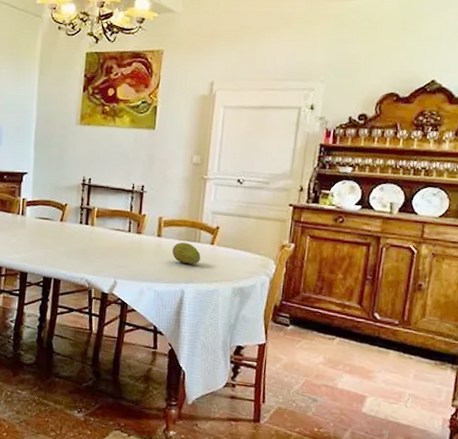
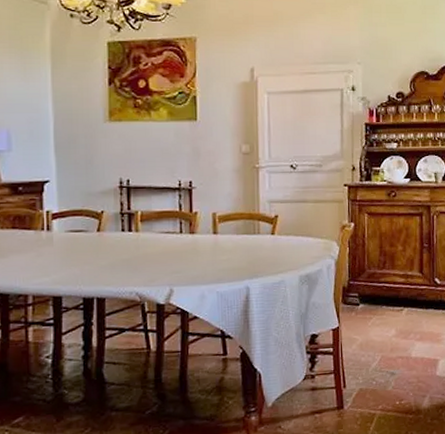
fruit: present [172,242,201,264] -> none [231,236,262,258]

